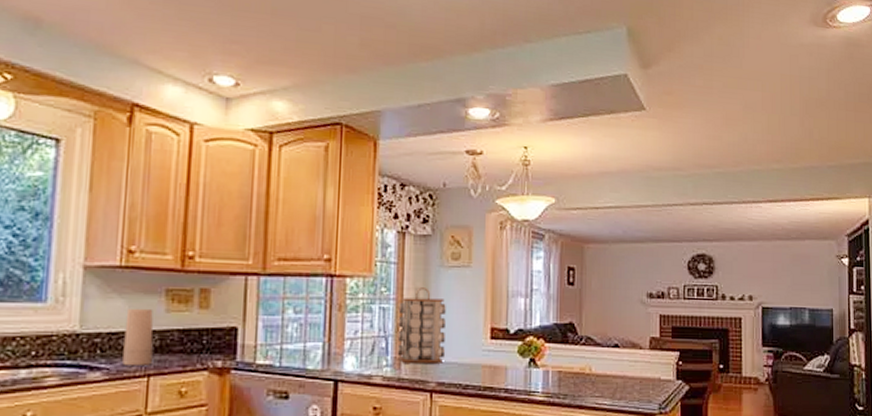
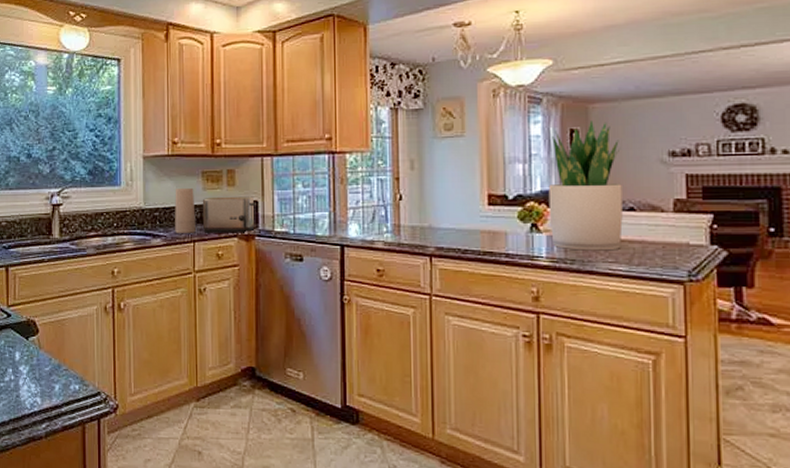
toaster: none [161,320,235,366] -> present [202,196,256,233]
spice rack: present [397,286,446,365] -> none [395,157,442,231]
planter: none [546,260,609,386] -> present [548,121,623,251]

